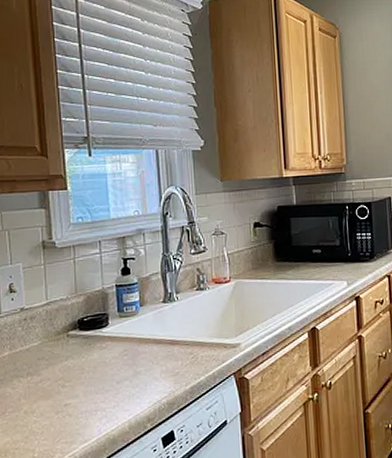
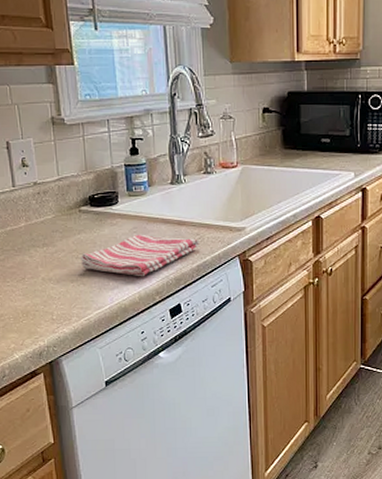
dish towel: none [66,356,193,404] -> present [80,234,200,277]

